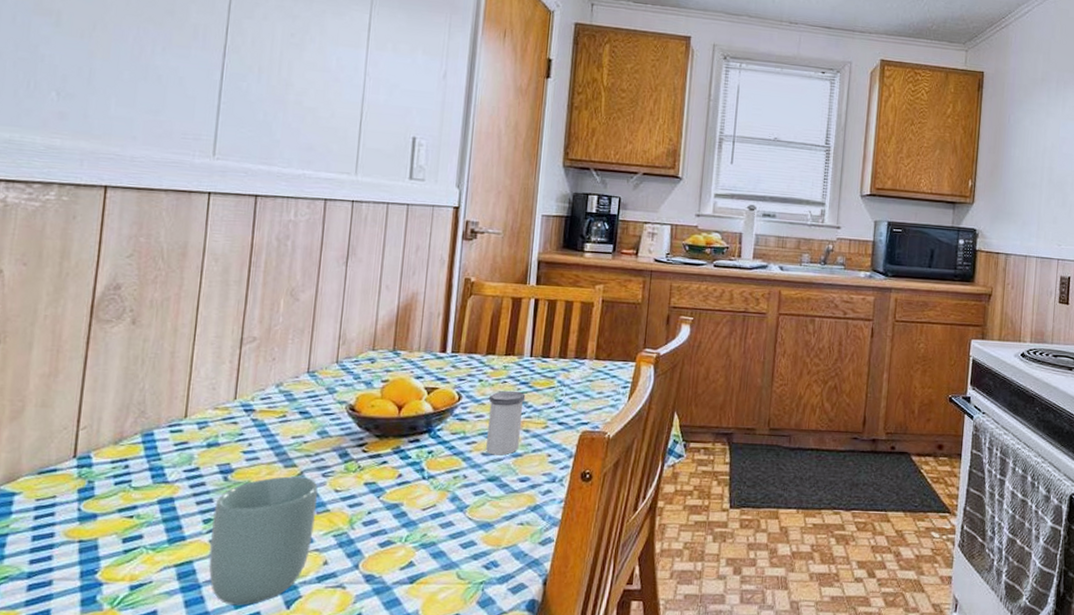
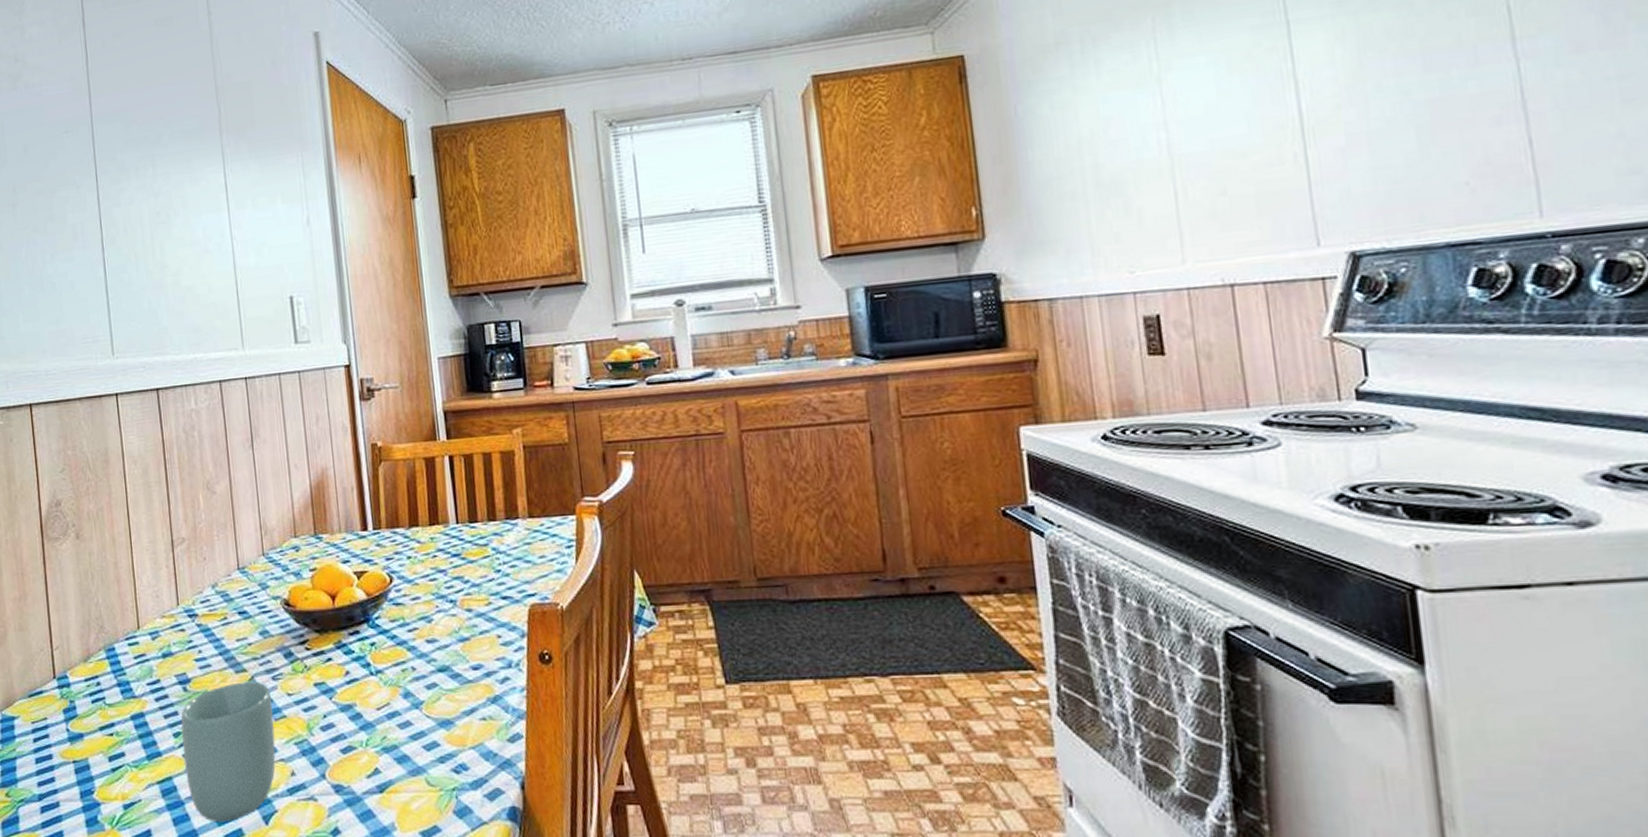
salt shaker: present [486,390,526,456] -> none [422,565,464,642]

